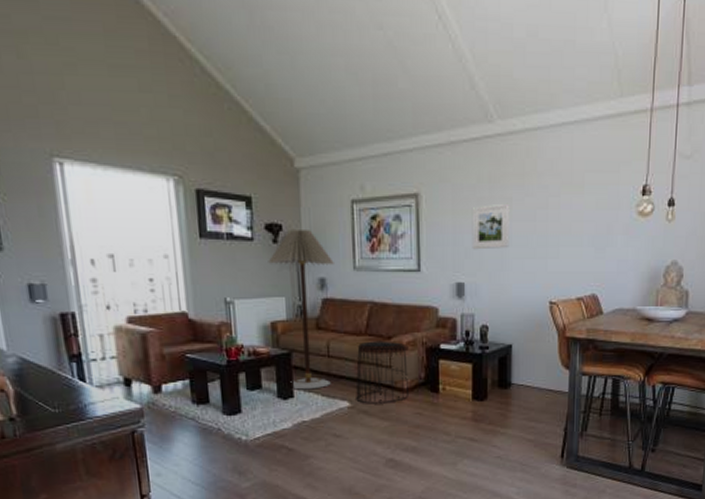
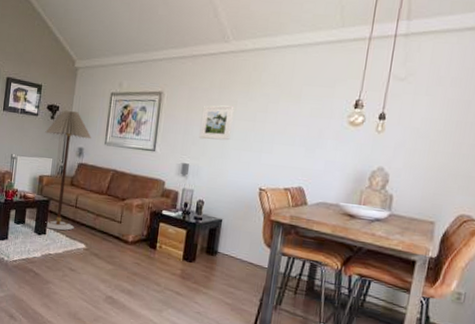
stool: present [356,341,409,404] -> none [91,200,137,251]

